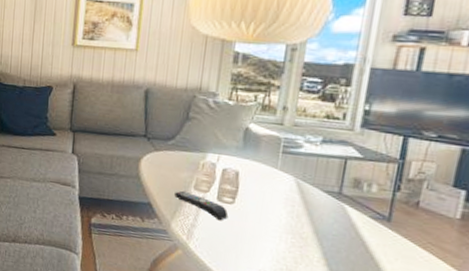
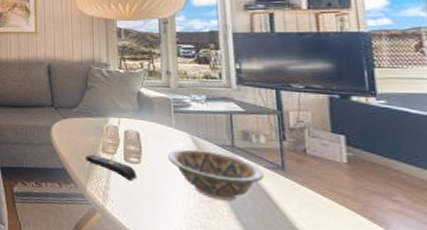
decorative bowl: none [266,192,367,248] -> present [168,149,264,201]

